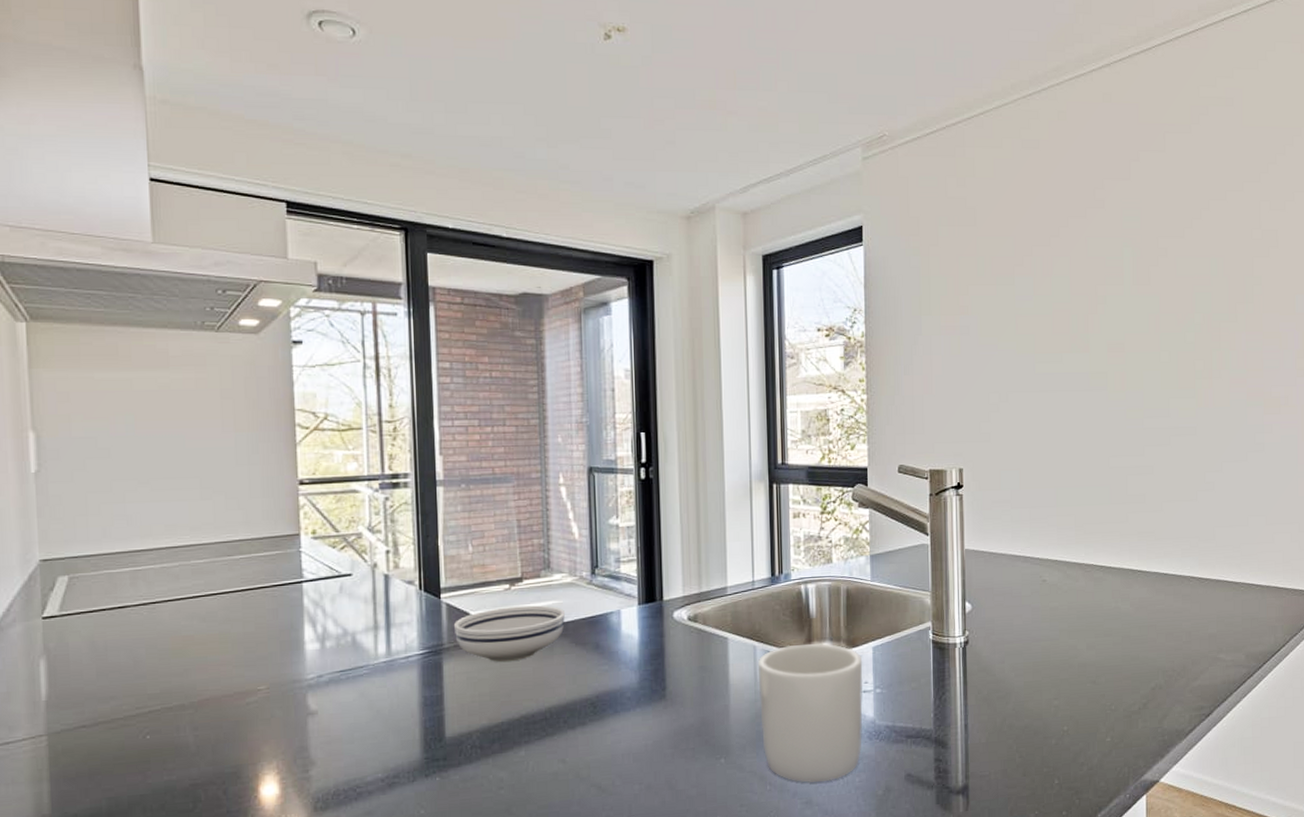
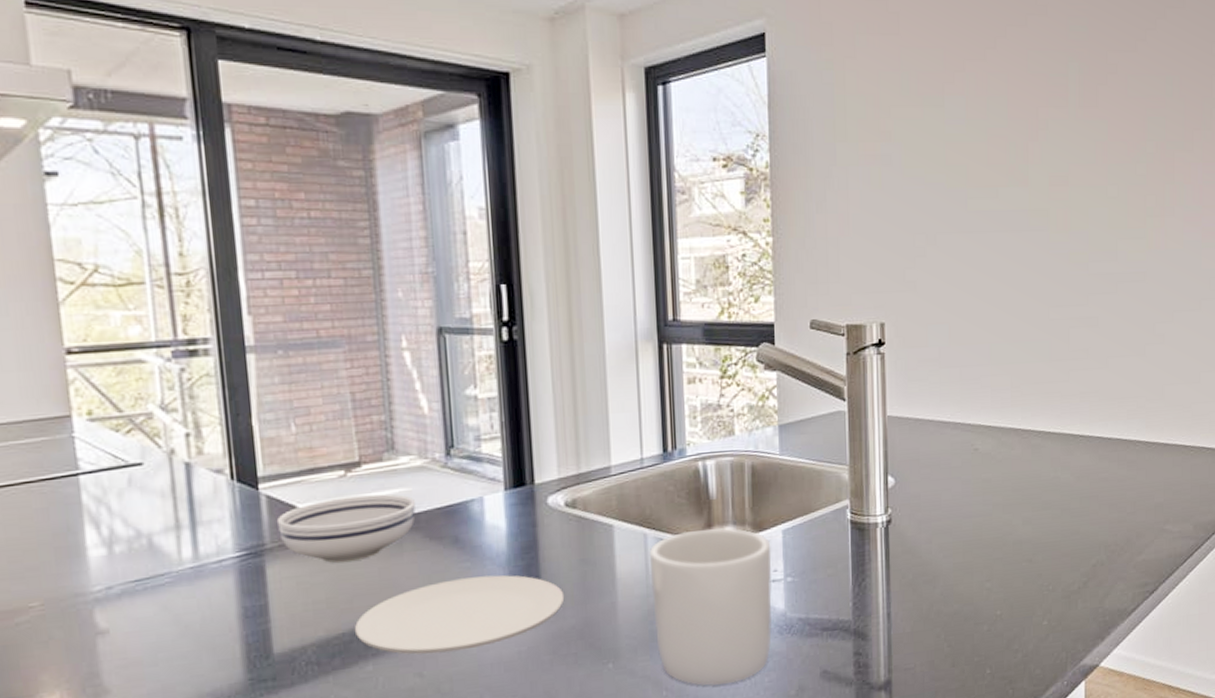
plate: none [511,677,686,744] -> present [354,574,565,655]

